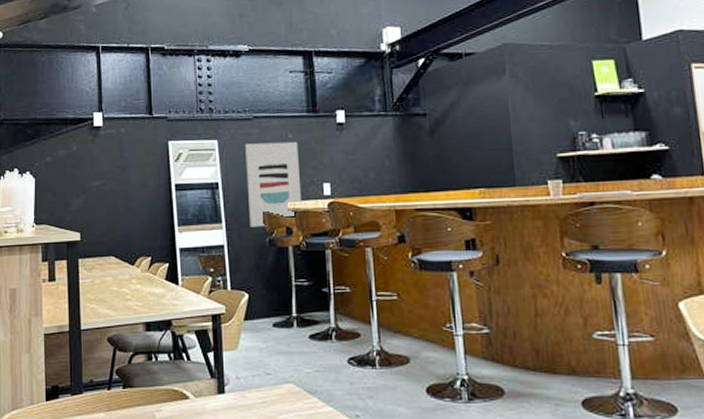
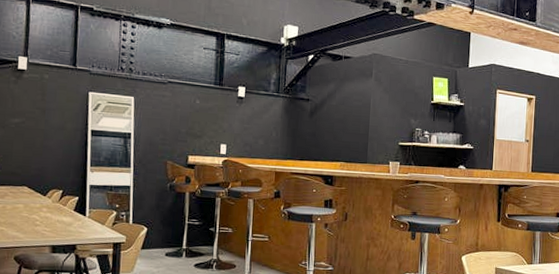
wall art: present [245,141,302,227] -> none [154,104,204,175]

